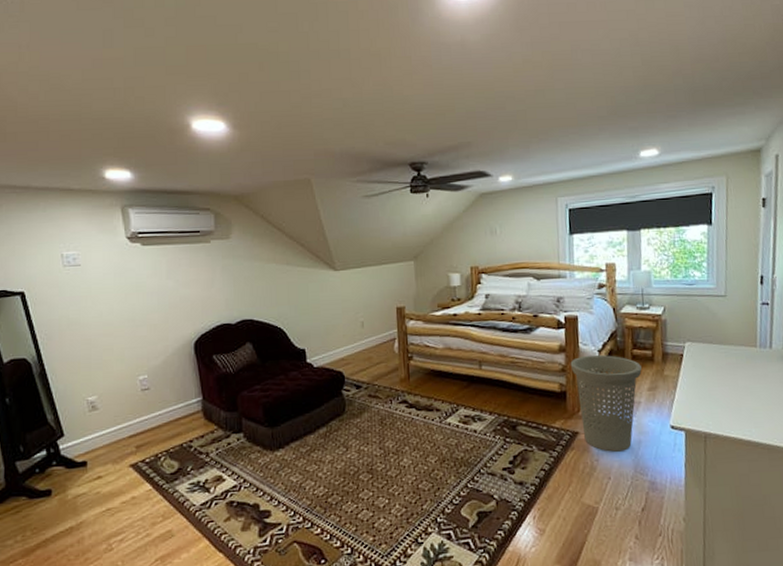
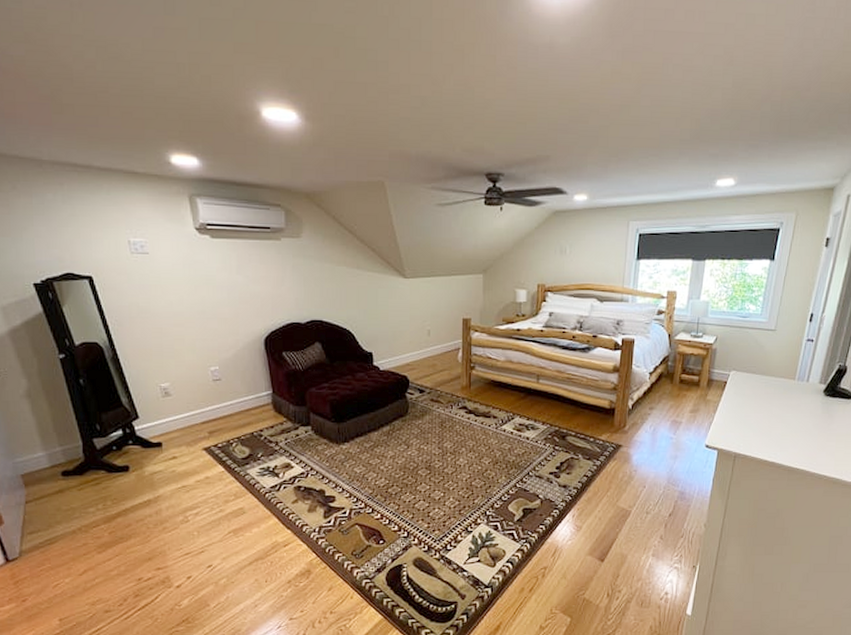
laundry basket: present [570,355,642,452] -> none [622,376,687,464]

